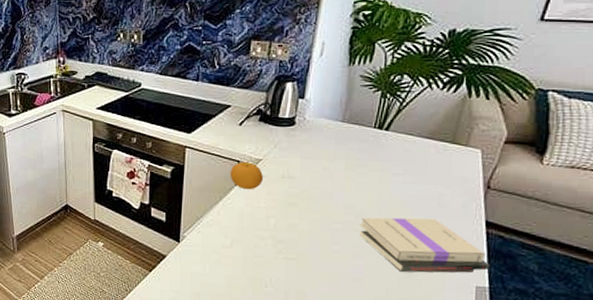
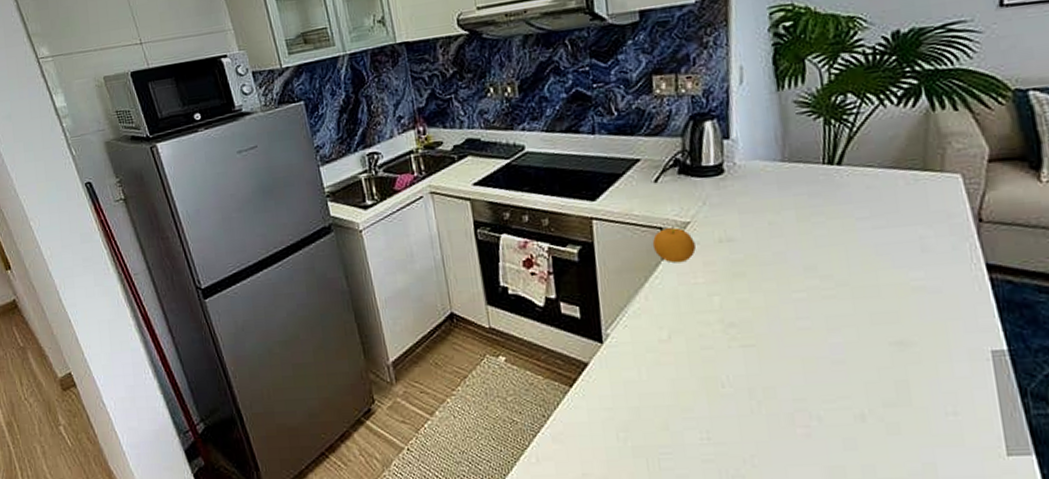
books: present [359,217,489,273] -> none [828,269,1003,344]

